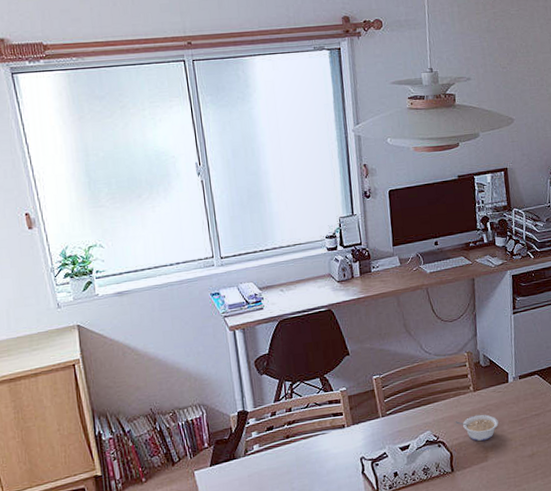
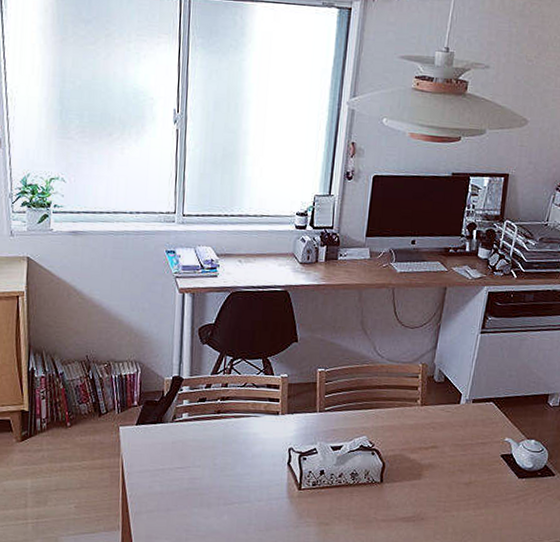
legume: present [455,414,499,441] -> none [394,430,440,459]

